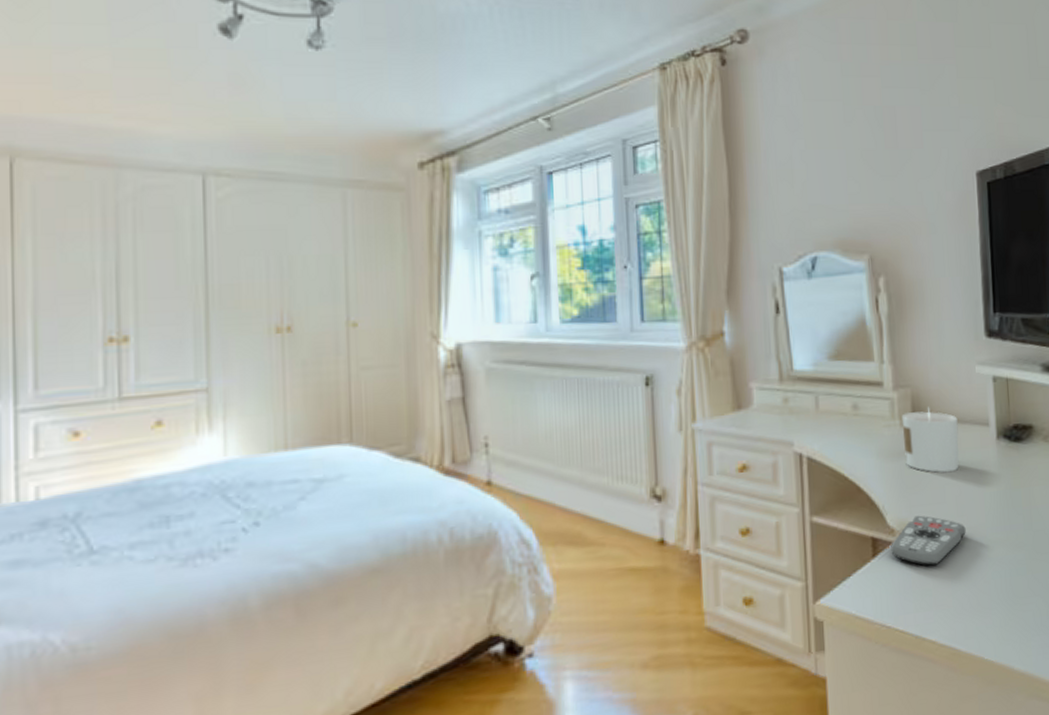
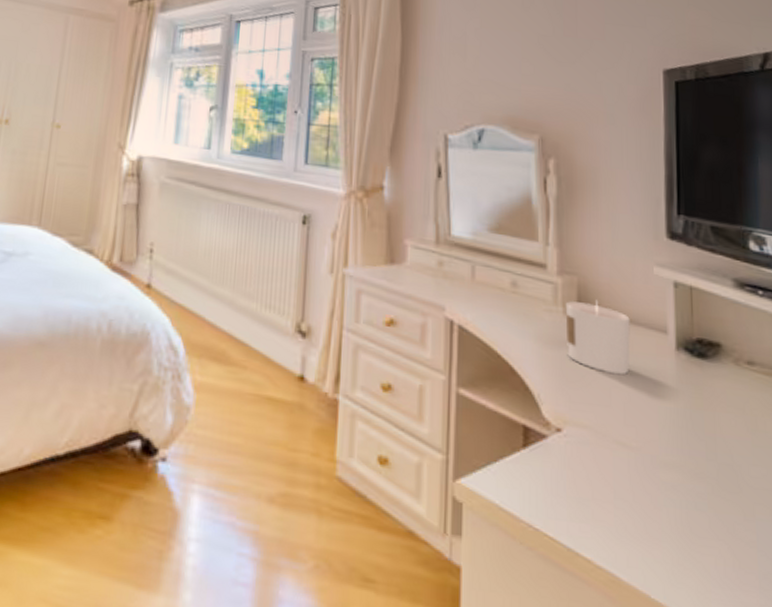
remote control: present [891,515,966,566] -> none [544,413,634,474]

